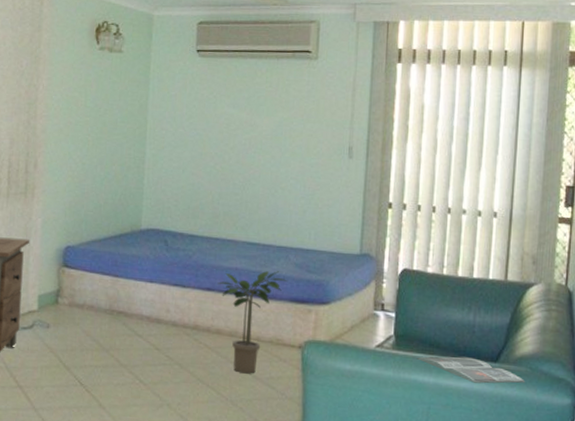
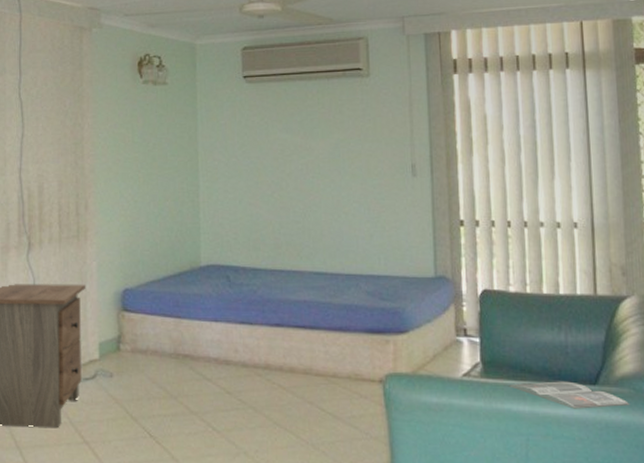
potted plant: present [217,271,288,374] -> none [286,301,361,414]

